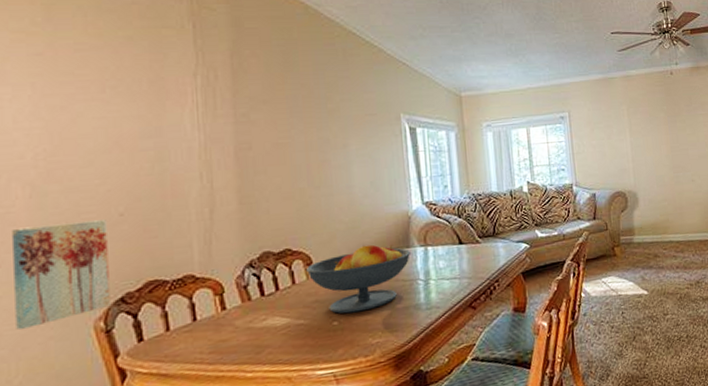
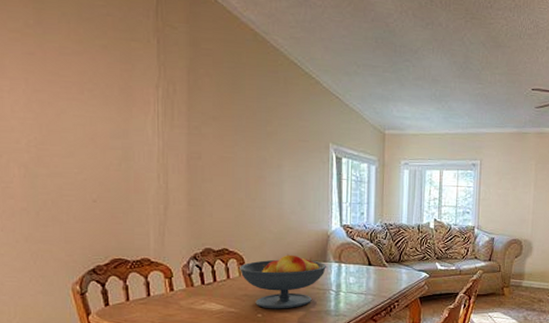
wall art: present [12,219,110,330] -> none [11,201,85,283]

